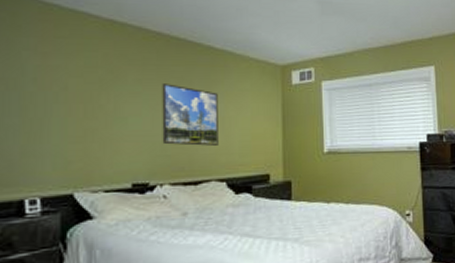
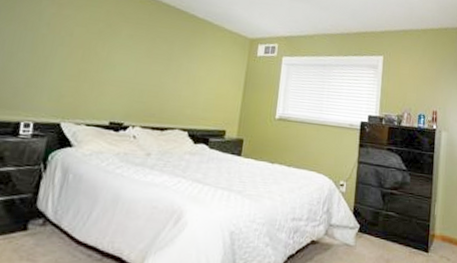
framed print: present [162,84,219,146] -> none [140,41,193,99]

